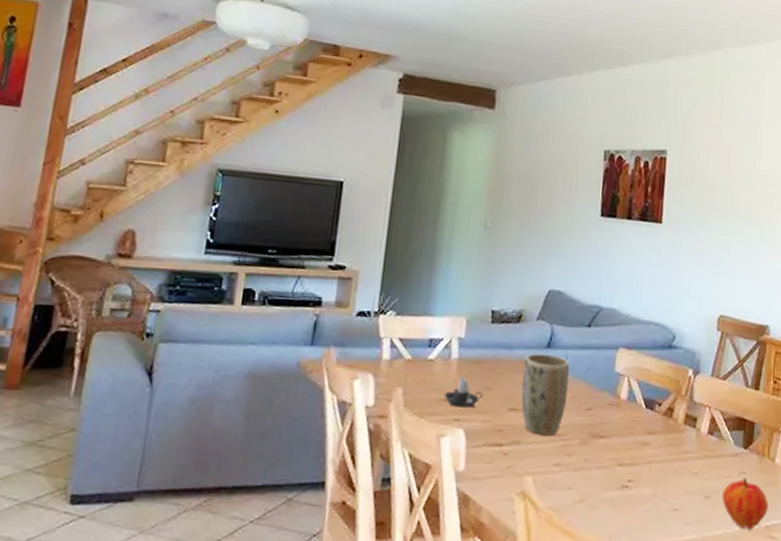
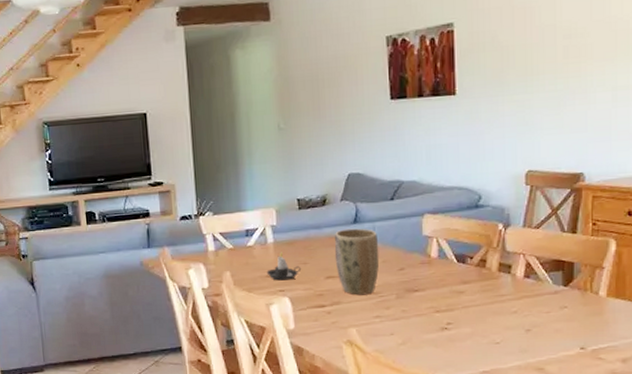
fruit: present [722,478,768,530] -> none [543,311,594,354]

